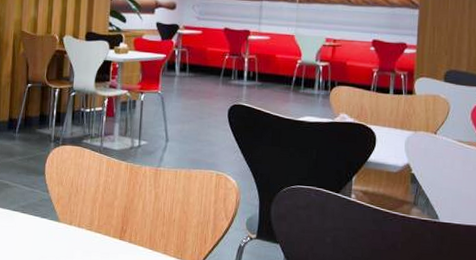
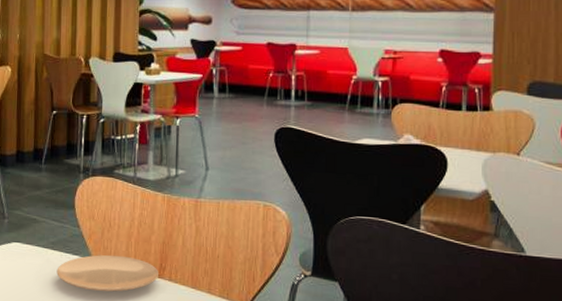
plate: none [25,218,121,253] -> present [56,254,160,292]

